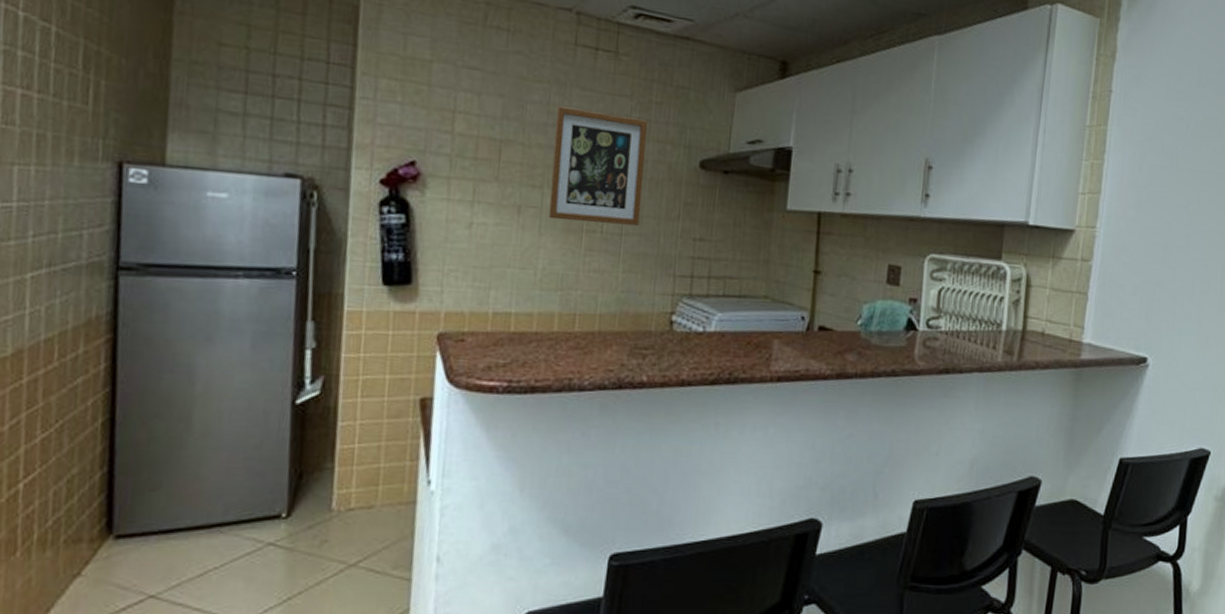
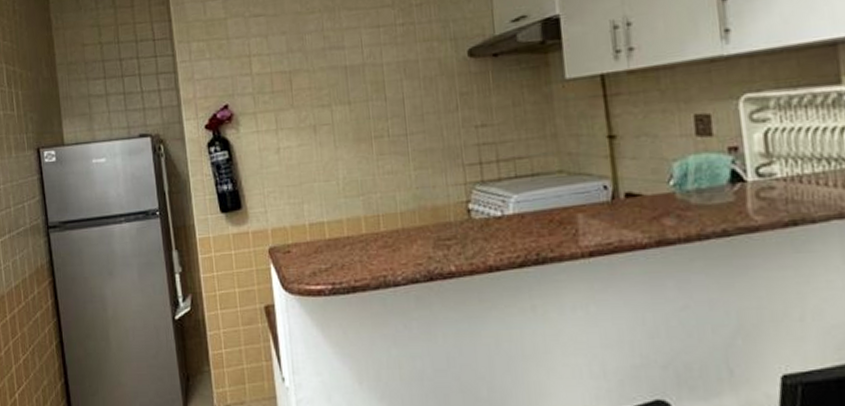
wall art: present [548,106,649,226] -> none [330,23,422,133]

